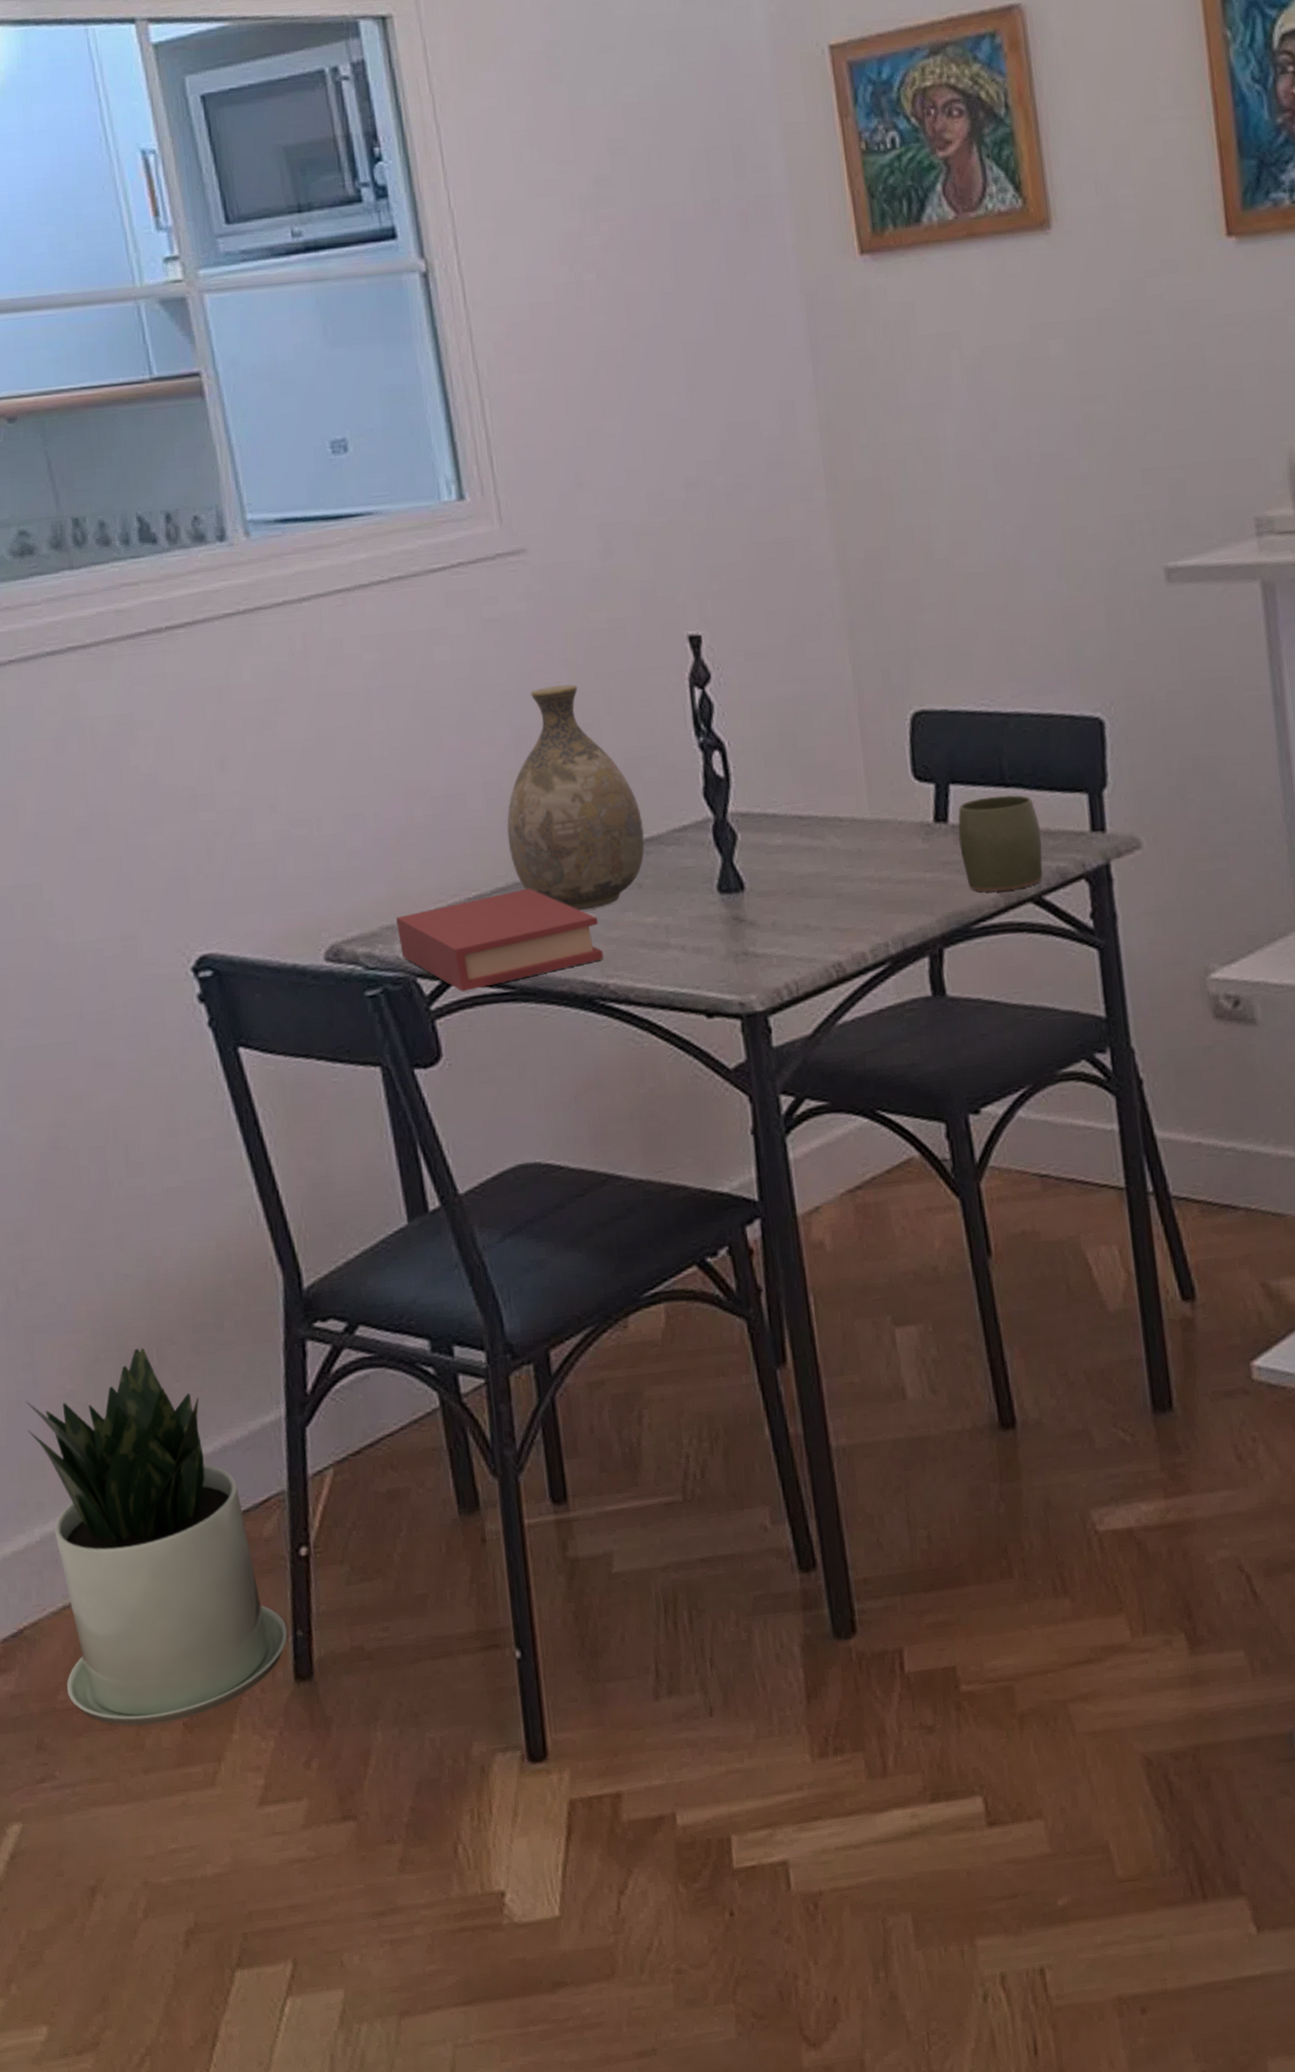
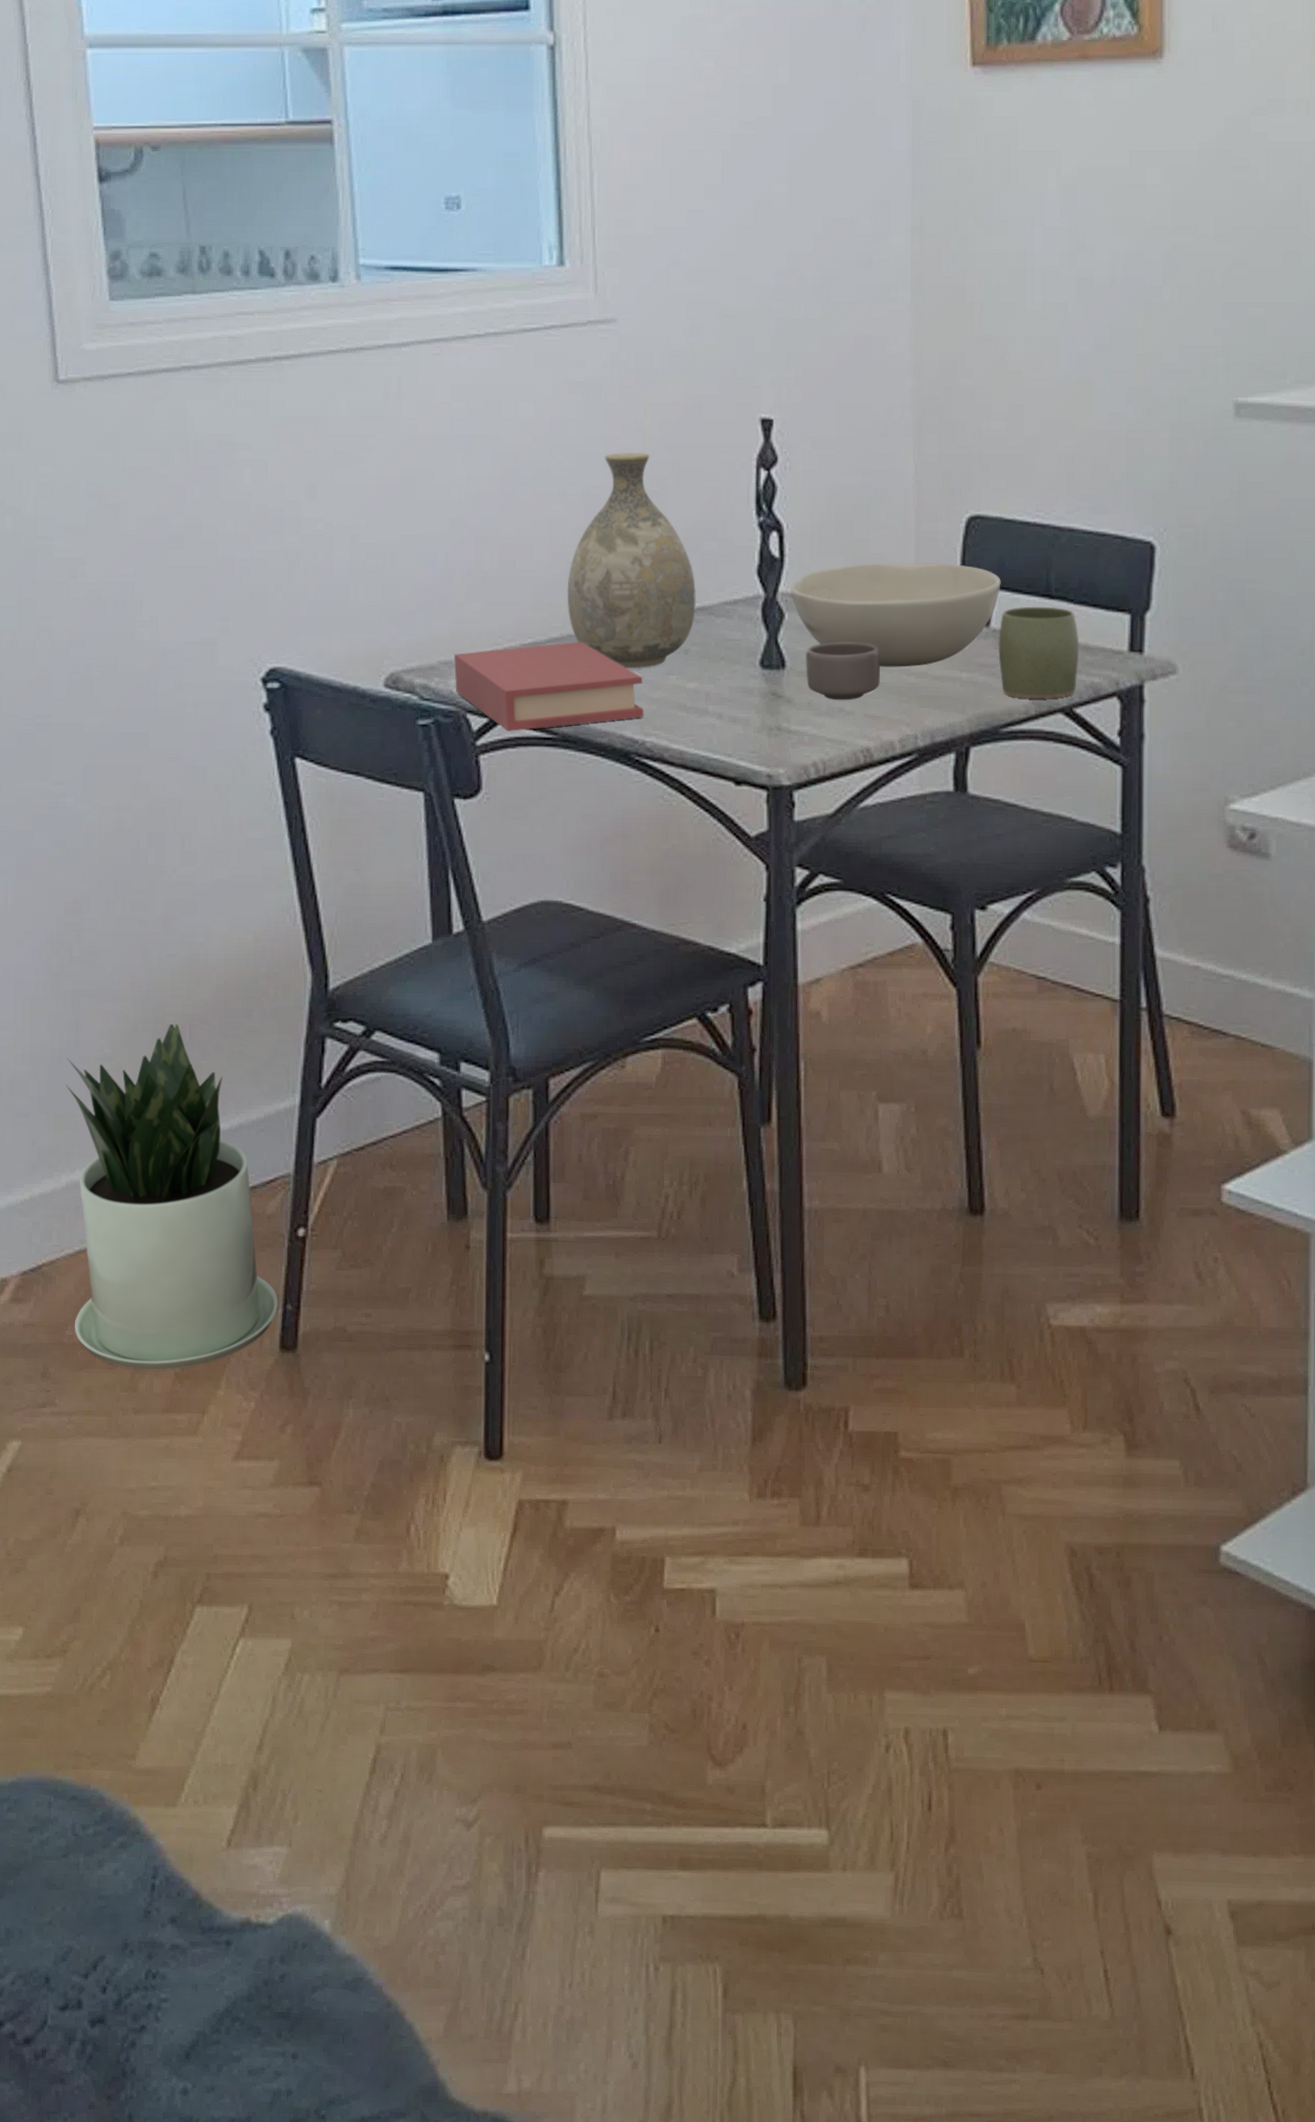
bowl: none [740,763,955,878] -> present [791,563,1001,667]
mug: none [763,854,844,918] -> present [805,641,880,701]

